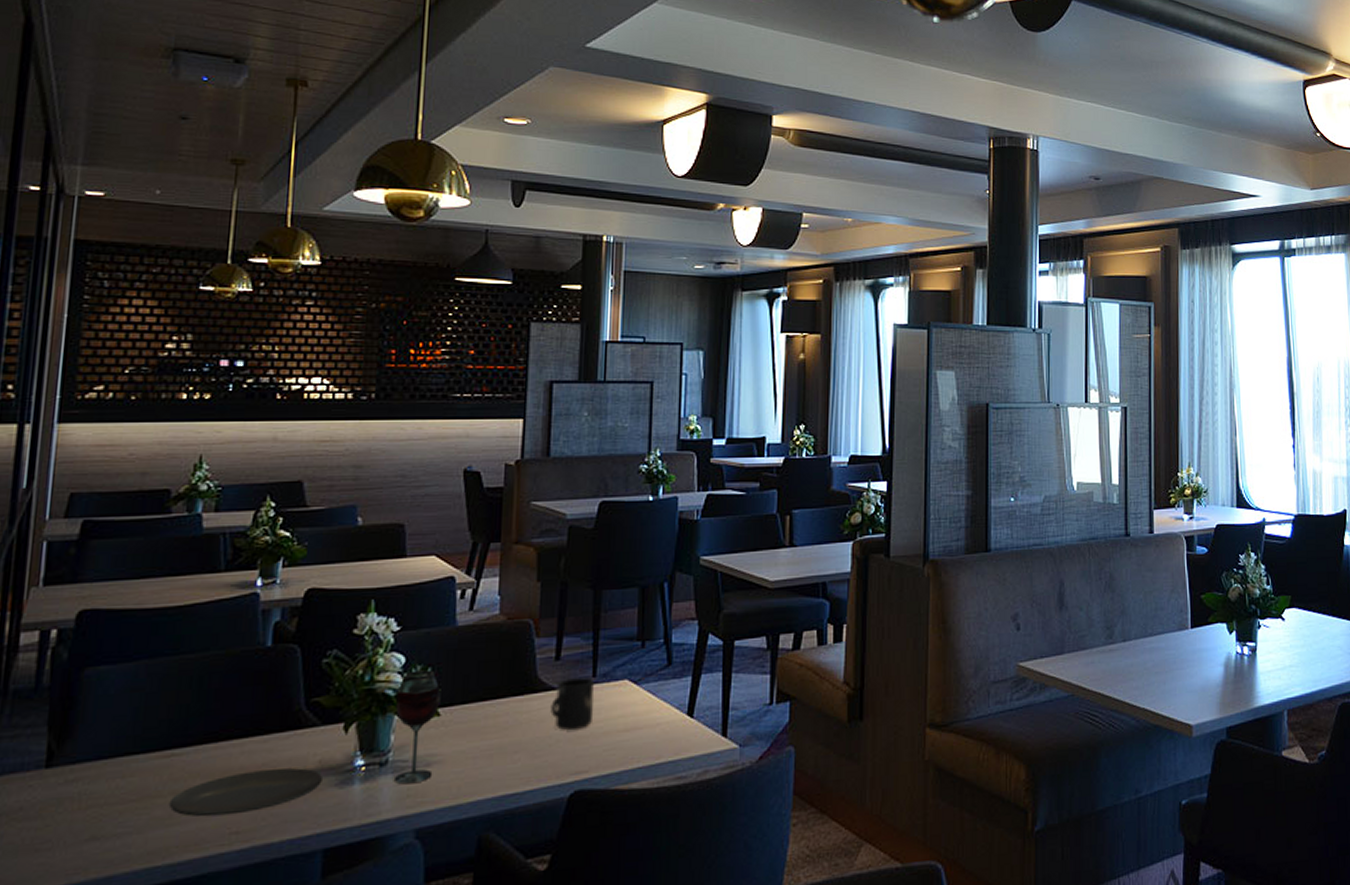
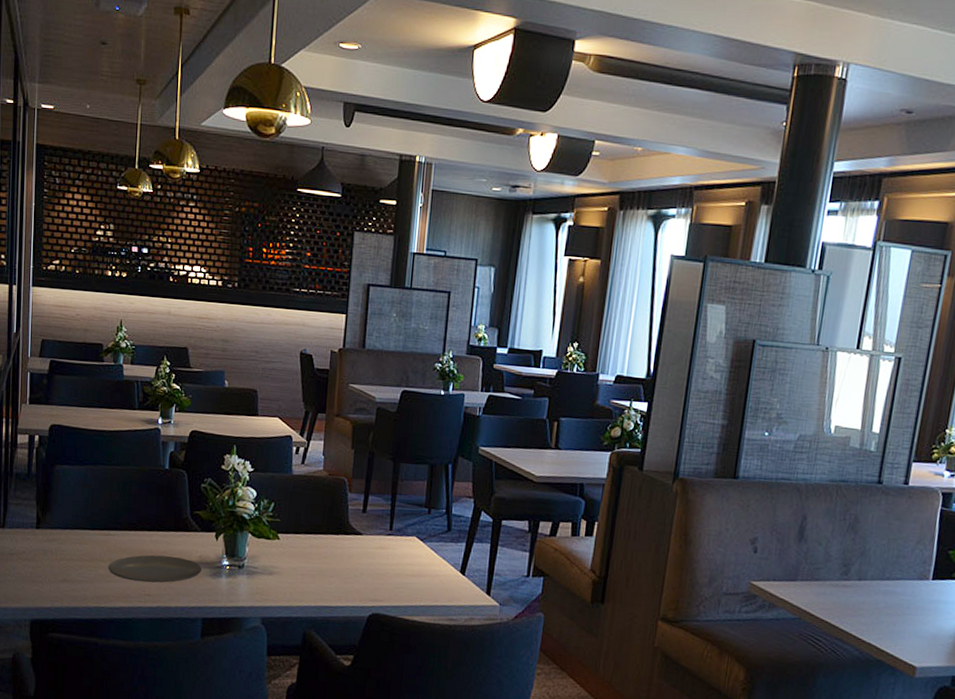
wineglass: present [395,670,441,785] -> none [248,503,281,585]
cup: present [550,676,595,730] -> none [357,528,392,568]

